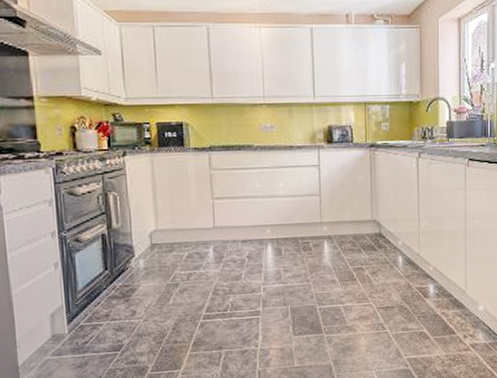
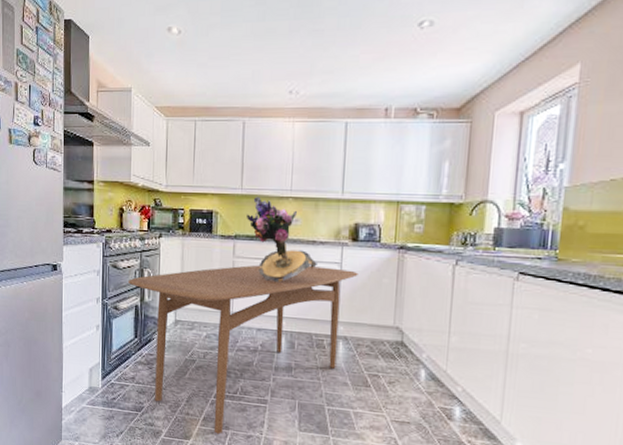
dining table: none [90,171,336,357] -> present [128,265,358,434]
bouquet: none [220,106,296,191] -> present [247,197,317,283]

